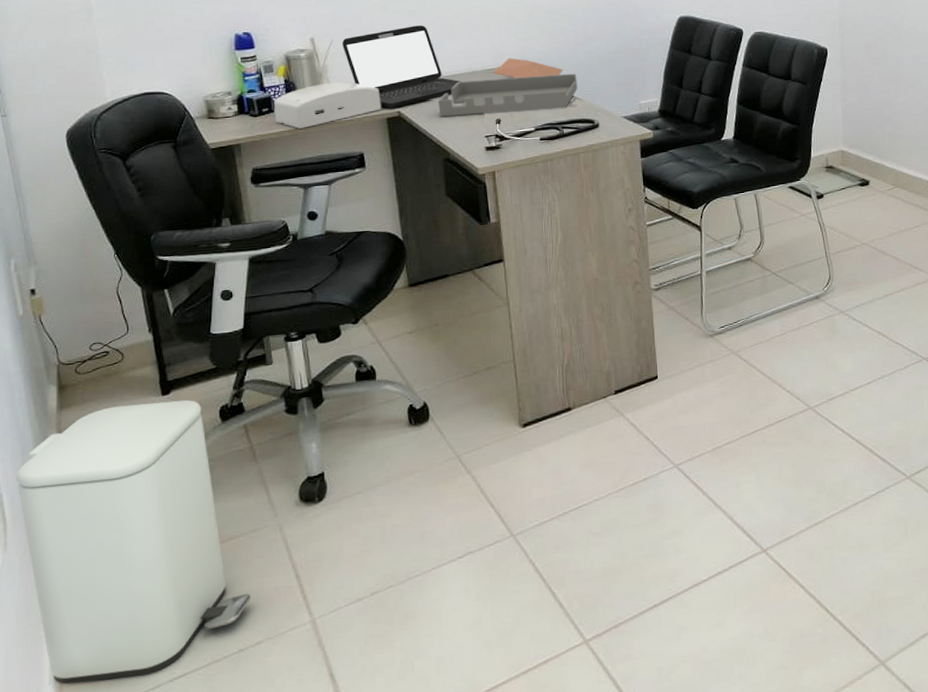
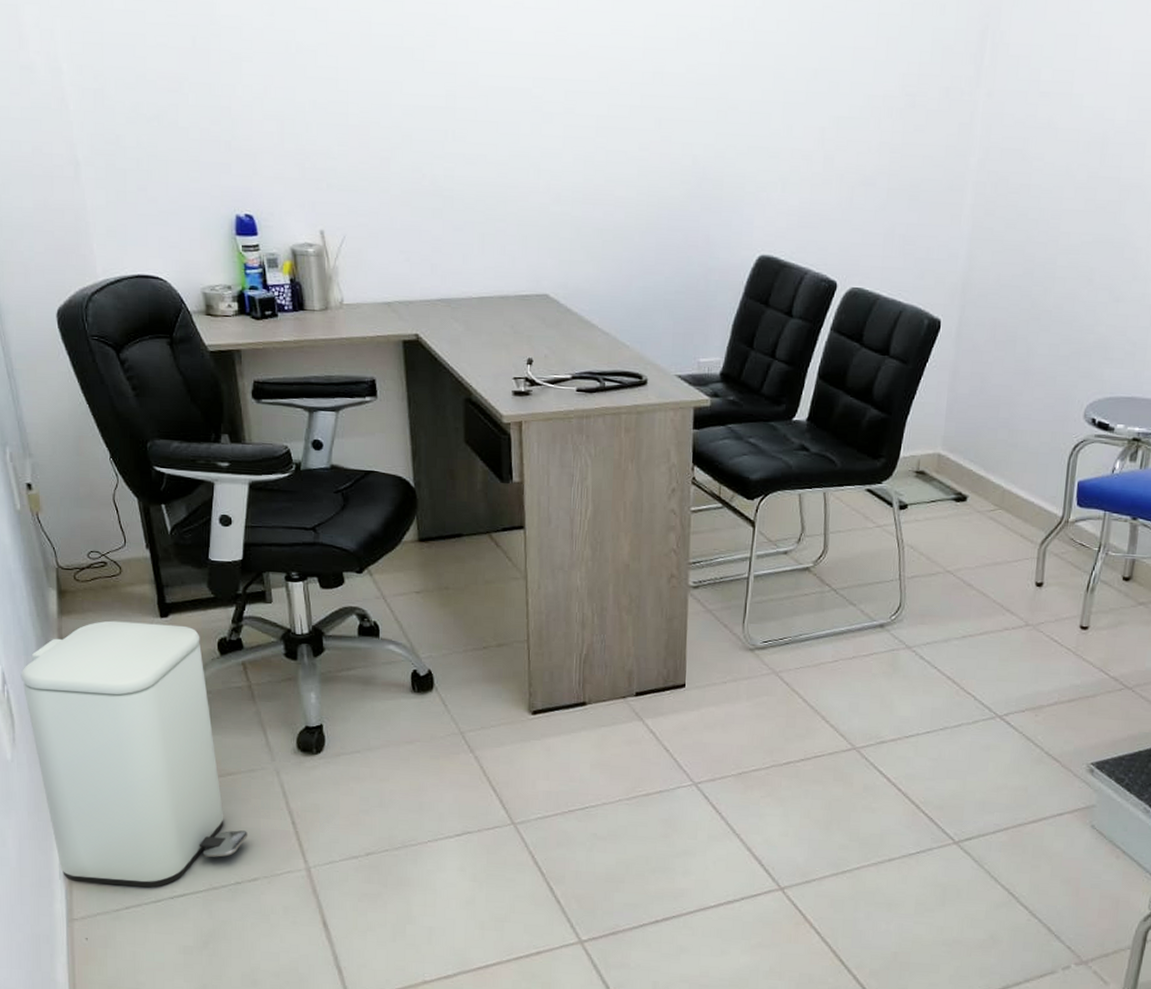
tissue dispenser: present [274,81,382,129] -> none [278,288,398,341]
laptop: present [342,25,463,109] -> none [356,229,492,331]
desk organizer: present [438,73,578,117] -> none [462,306,627,356]
papers: present [493,58,563,79] -> none [528,284,611,313]

